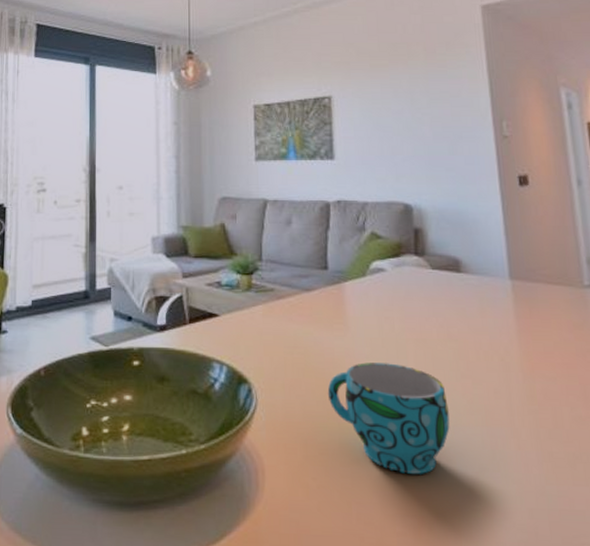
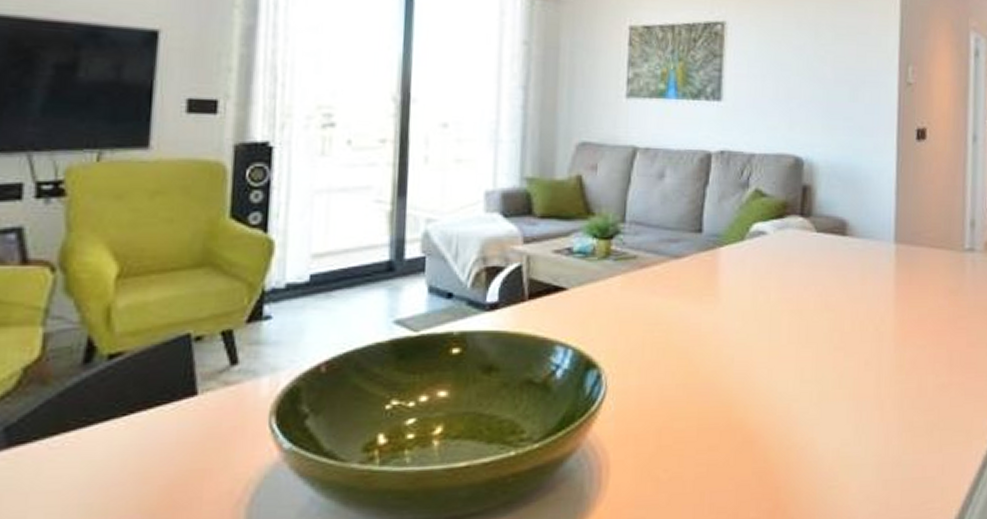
cup: present [327,362,450,474] -> none [689,338,817,456]

